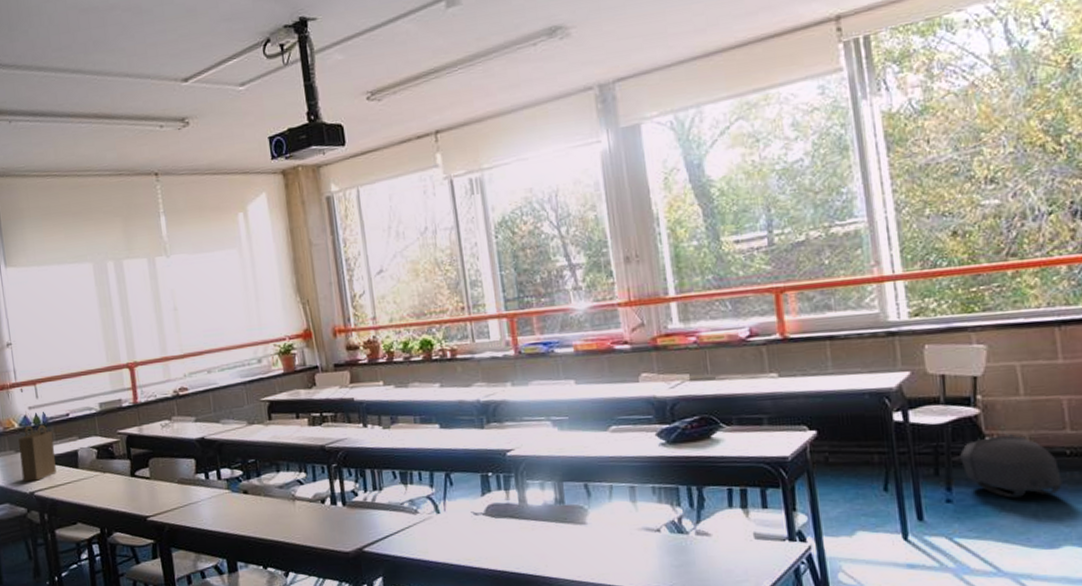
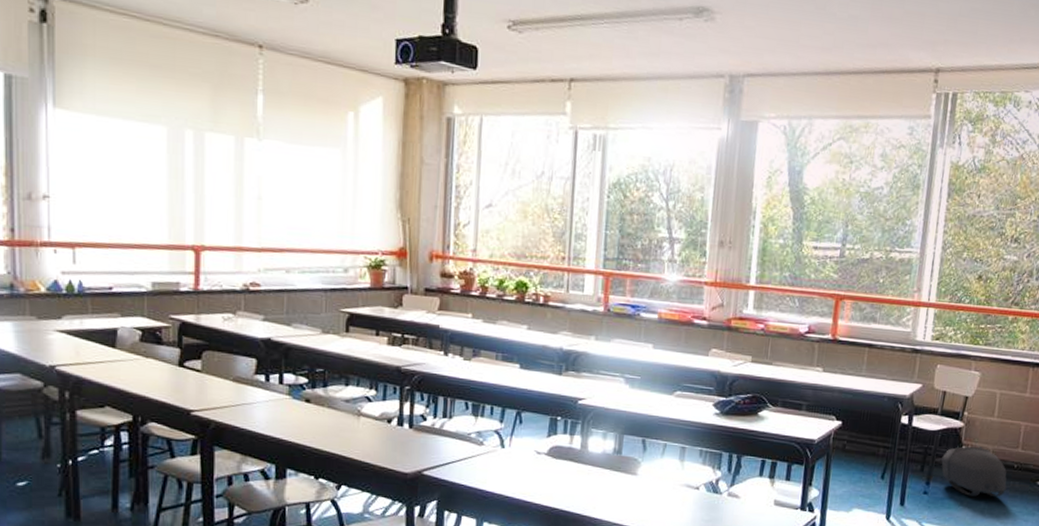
shopping bag: present [18,424,56,482] -> none [42,292,89,354]

